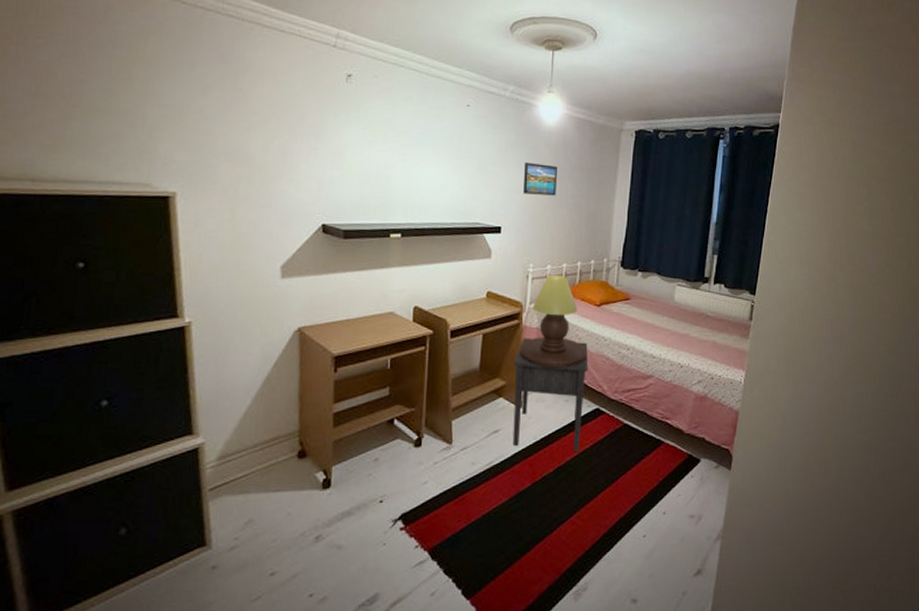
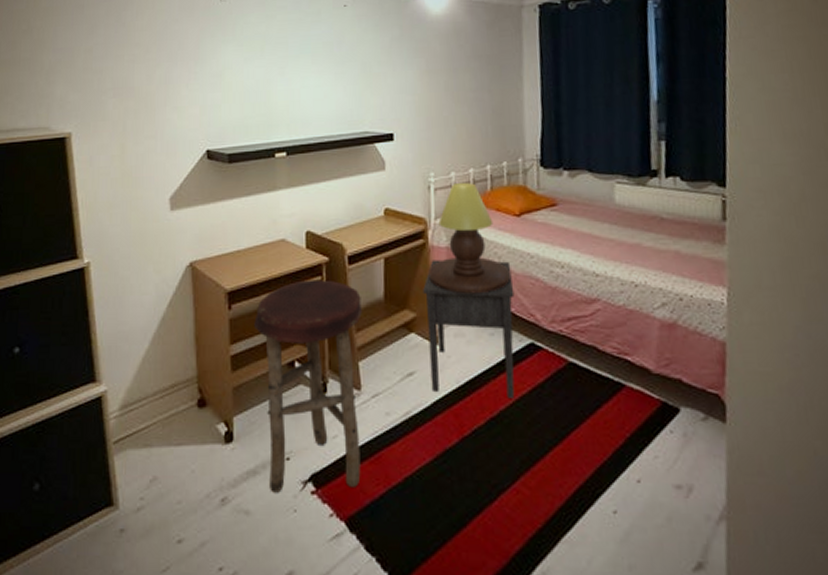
stool: none [358,349,460,530] -> present [254,280,363,493]
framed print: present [523,161,557,196] -> none [413,57,452,94]

